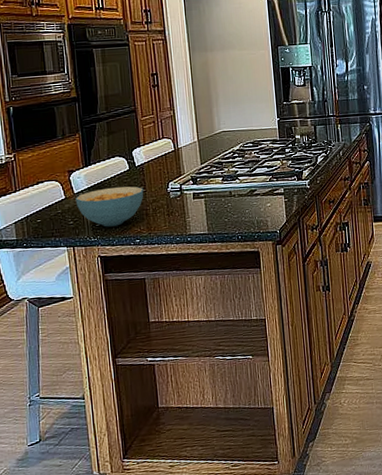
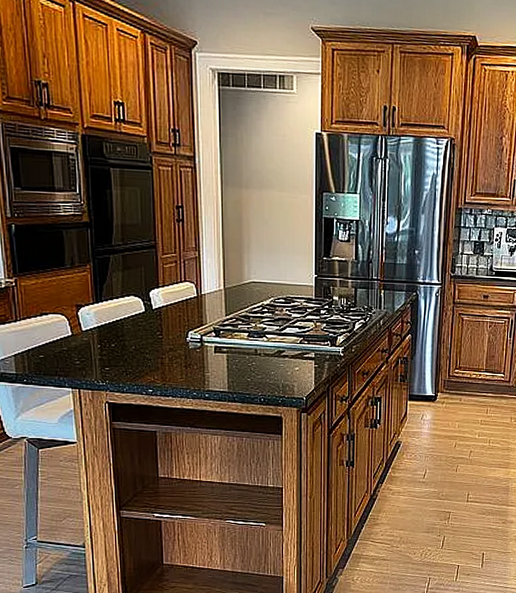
cereal bowl: present [75,186,144,227] -> none [83,329,160,372]

